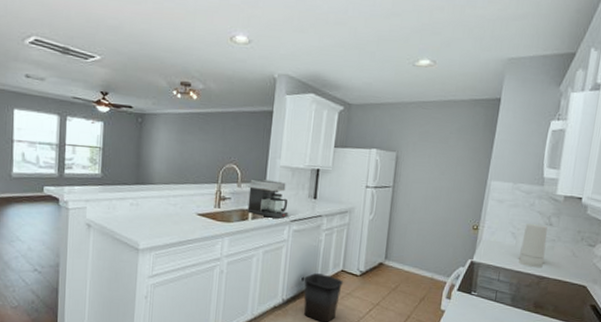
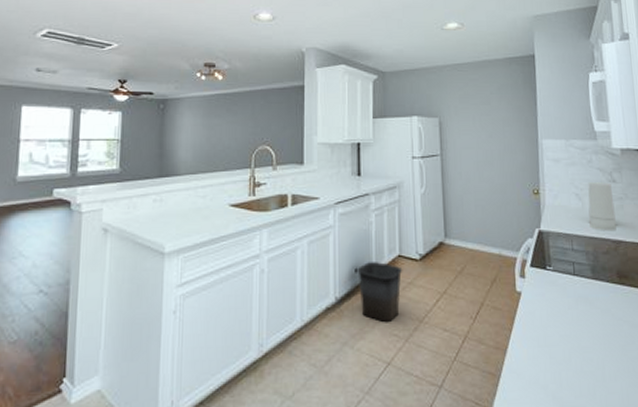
coffee maker: present [247,179,289,220] -> none [286,159,332,203]

